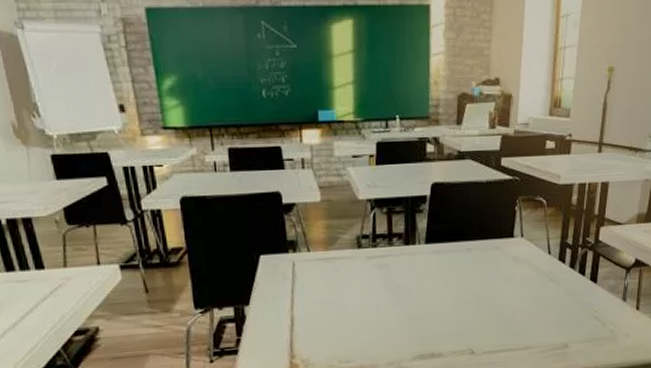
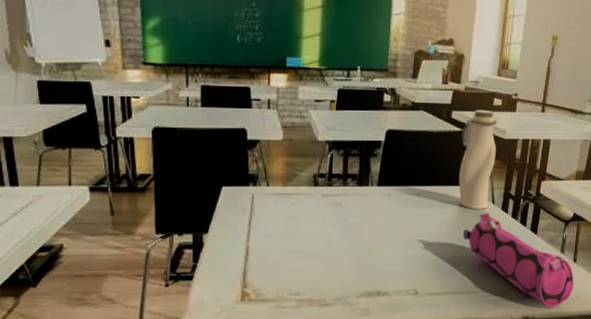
water bottle: none [511,153,551,262] -> present [458,109,498,209]
pencil case: none [519,264,638,358] -> present [463,213,574,307]

